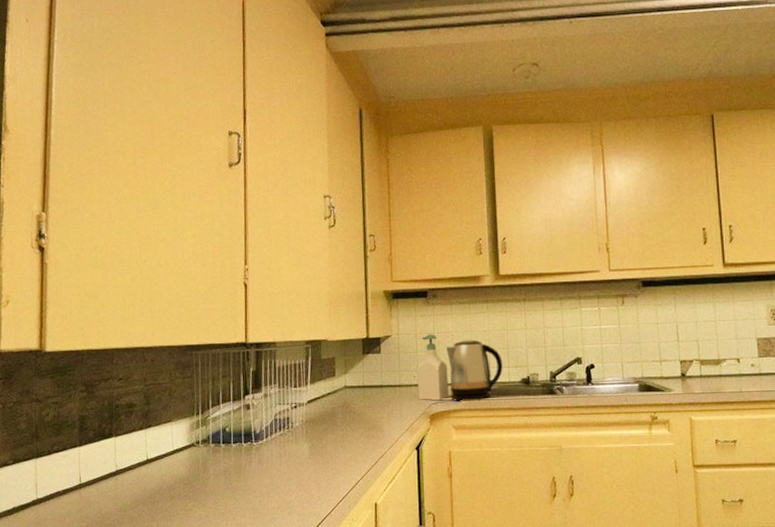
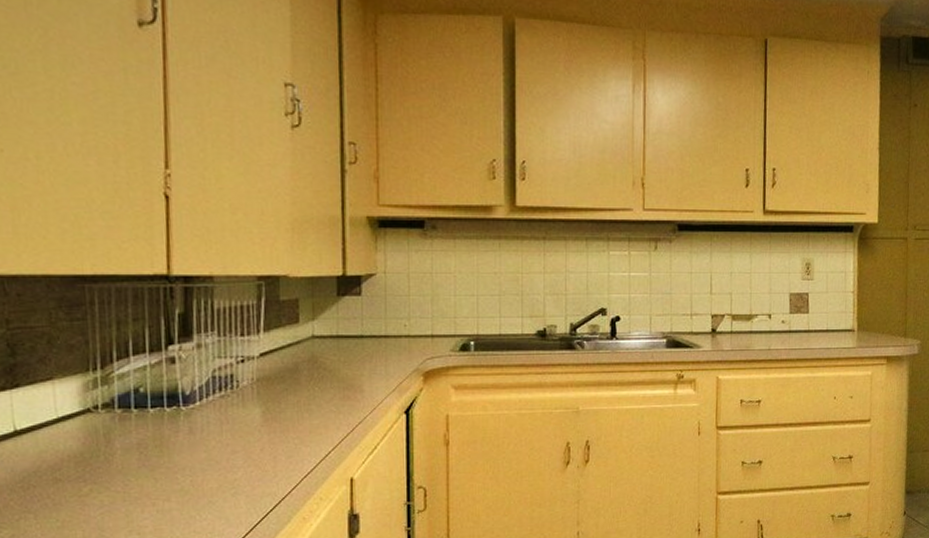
soap bottle: present [417,334,449,401] -> none [409,274,448,355]
kettle: present [447,340,503,401] -> none [447,283,515,356]

